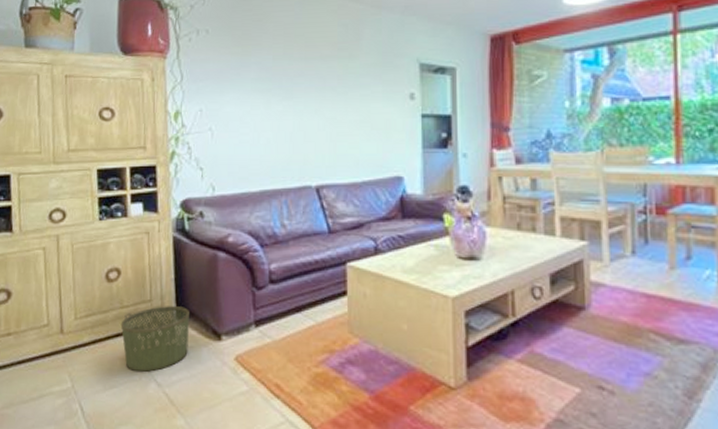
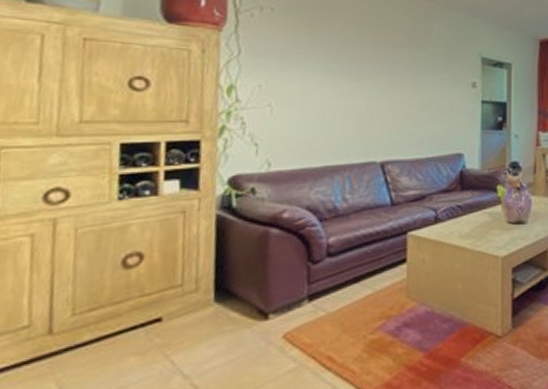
basket: present [120,306,191,372] -> none [138,288,232,366]

